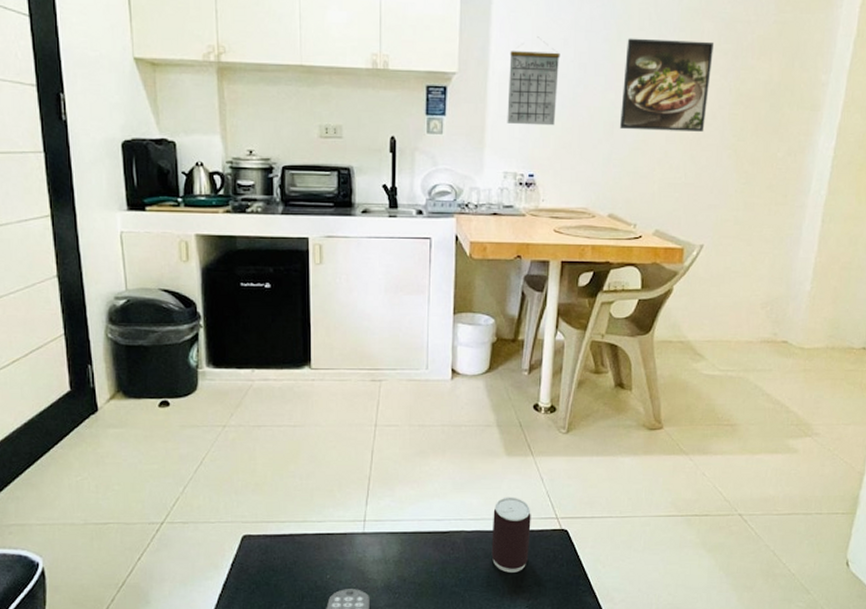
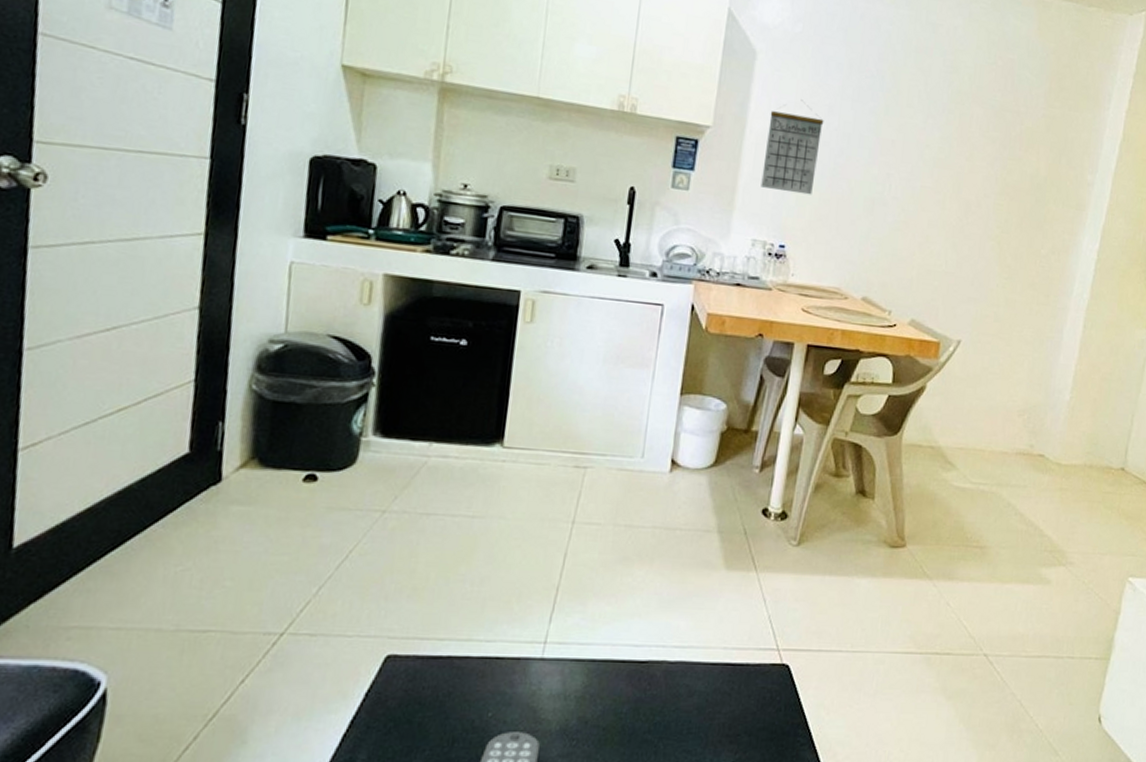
beverage can: present [491,497,531,573] -> none [696,620,749,717]
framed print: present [620,38,715,132] -> none [881,113,983,219]

